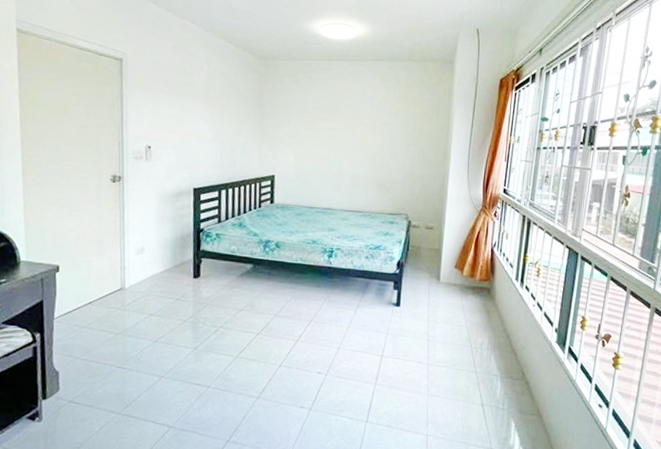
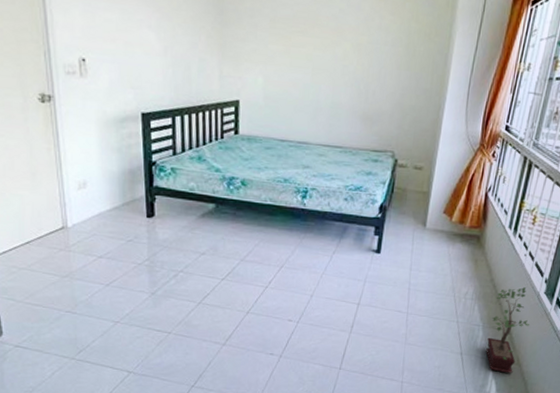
potted plant: none [506,337,545,425] -> present [486,287,529,373]

